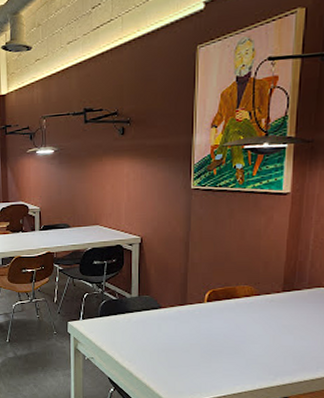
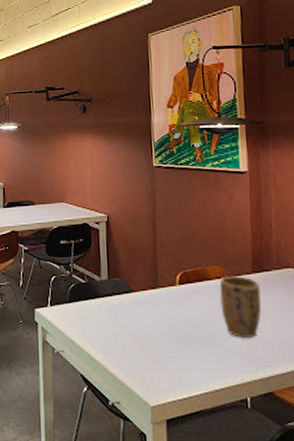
plant pot: none [246,294,289,350] -> present [219,276,262,338]

